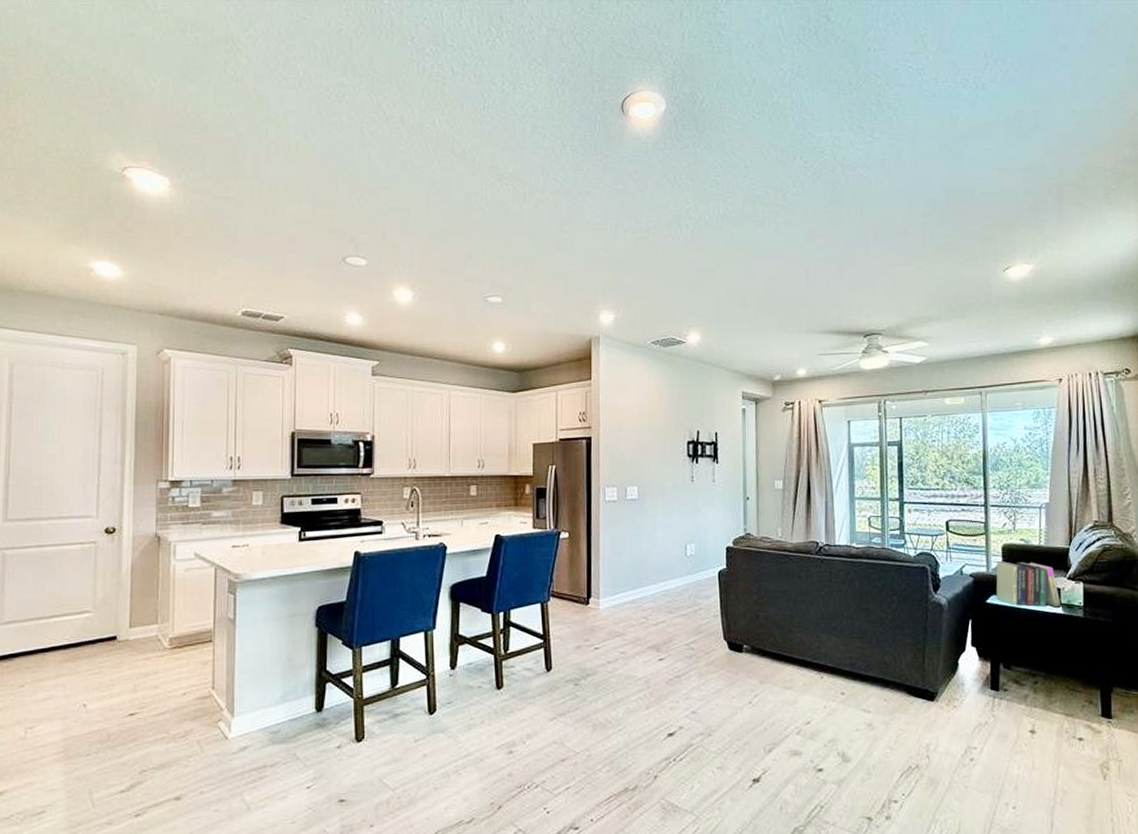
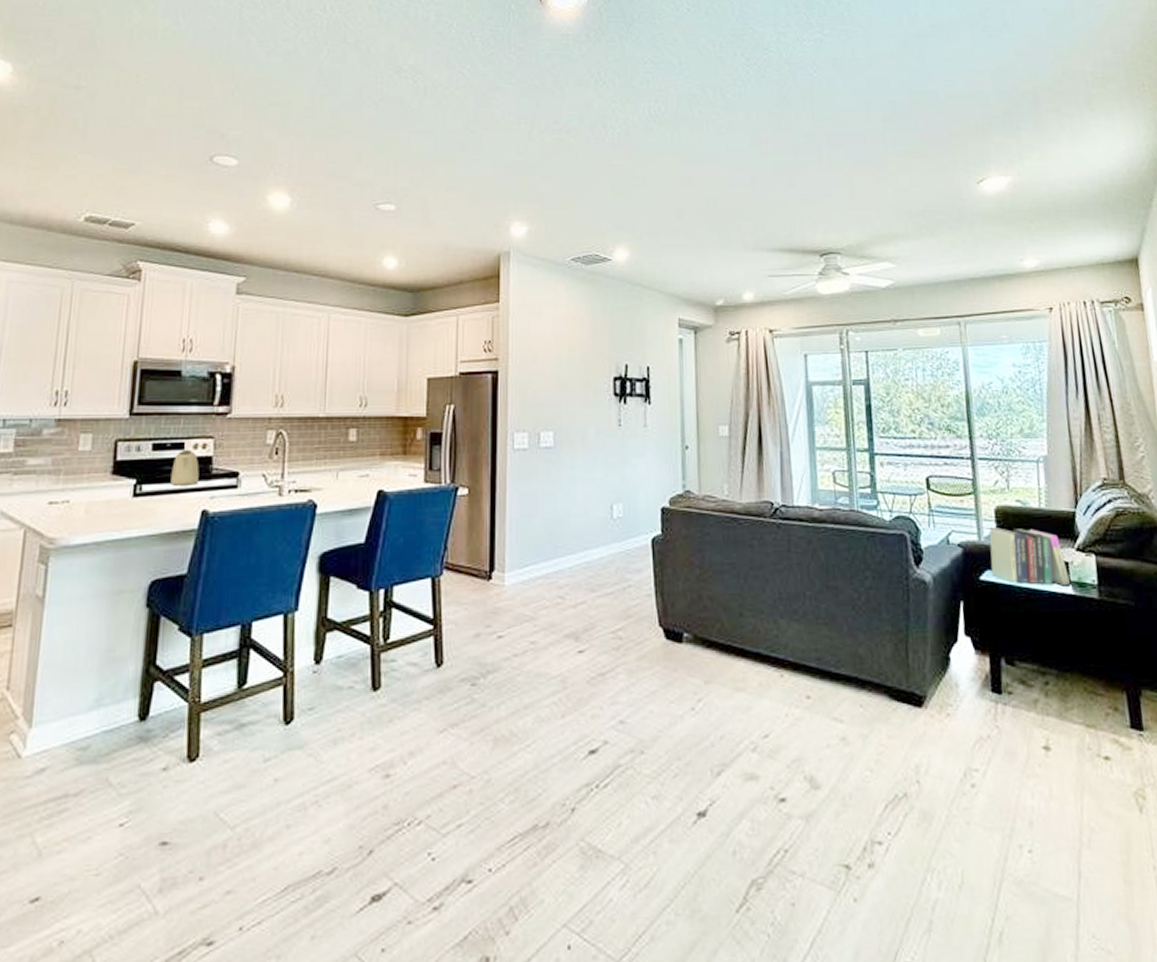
kettle: none [328,503,351,532] -> present [170,449,200,486]

